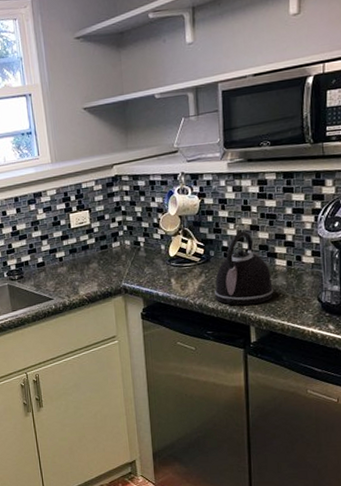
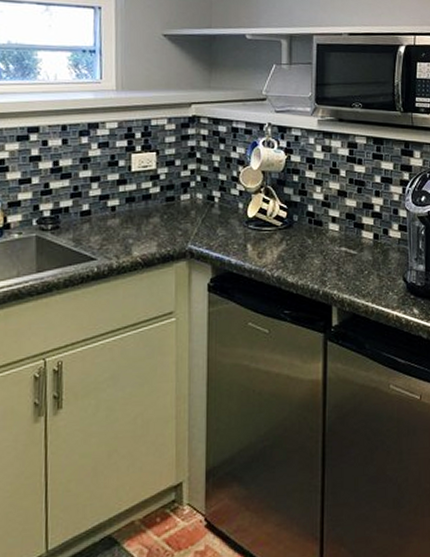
kettle: present [214,231,274,306] -> none [294,196,359,281]

